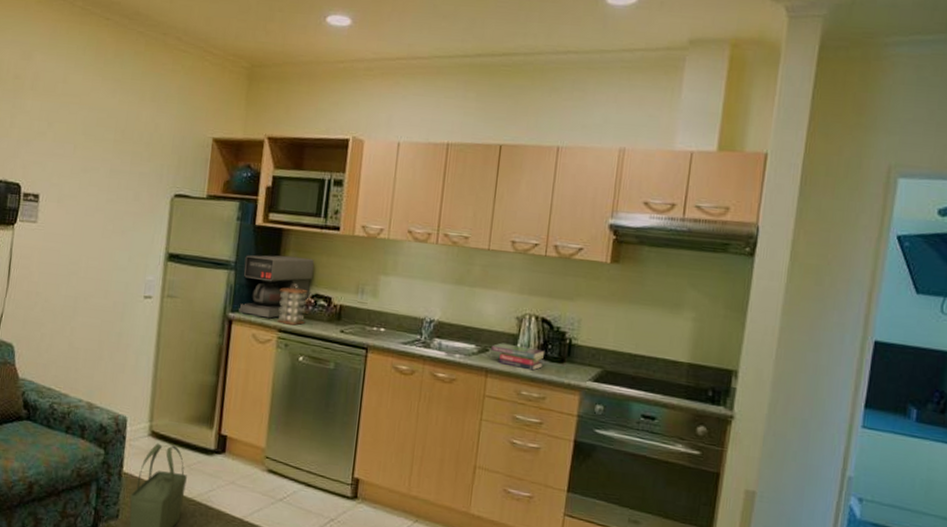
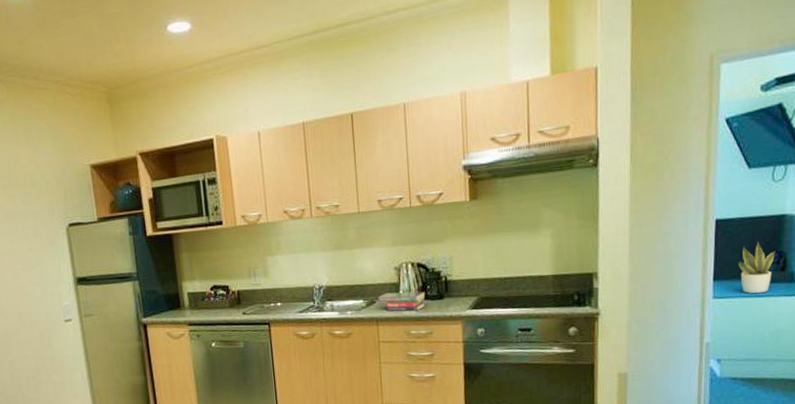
coffee maker: present [239,255,314,320] -> none [144,255,213,318]
spice rack: present [277,283,308,326] -> none [181,280,211,319]
potted plant: none [894,375,936,434] -> present [739,241,775,294]

